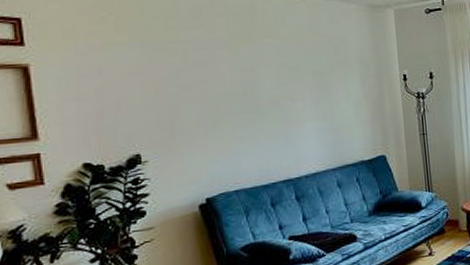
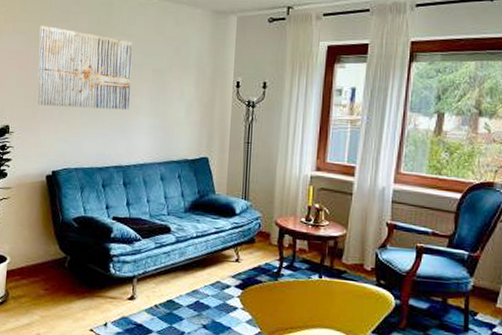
wall art: none [166,32,291,126] -> present [37,25,132,110]

